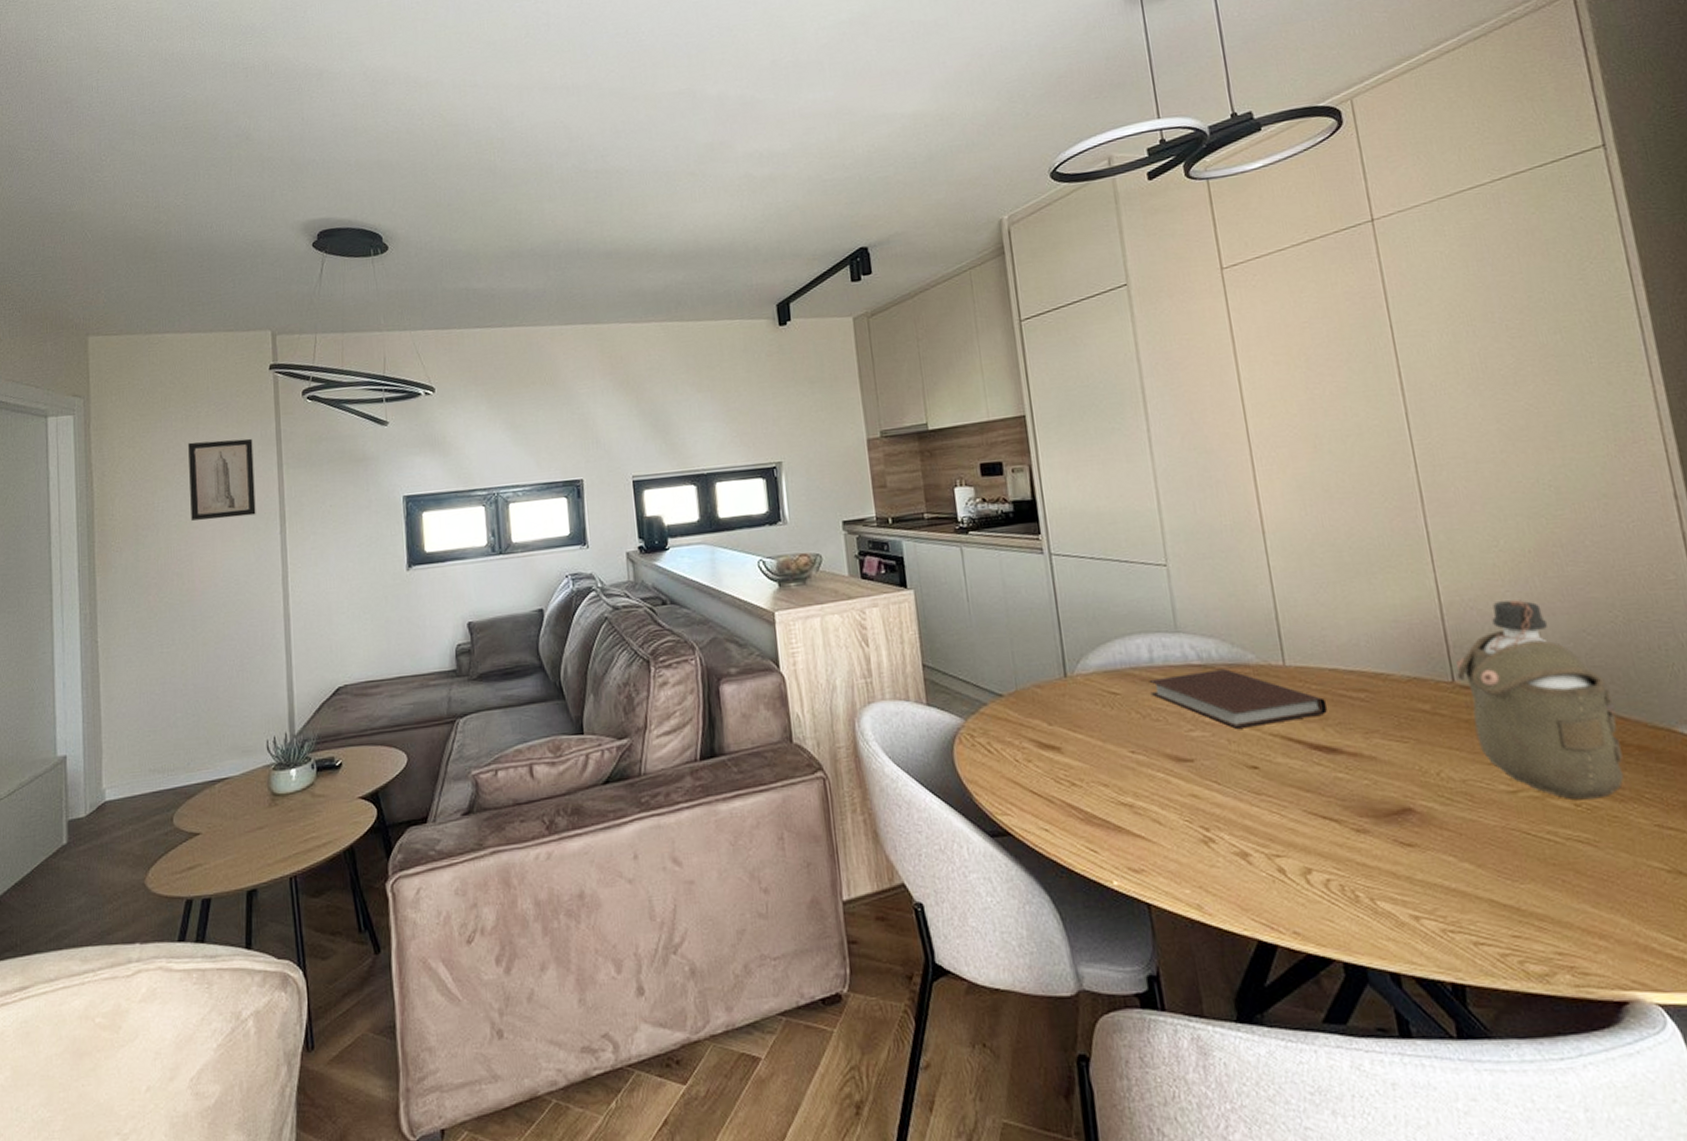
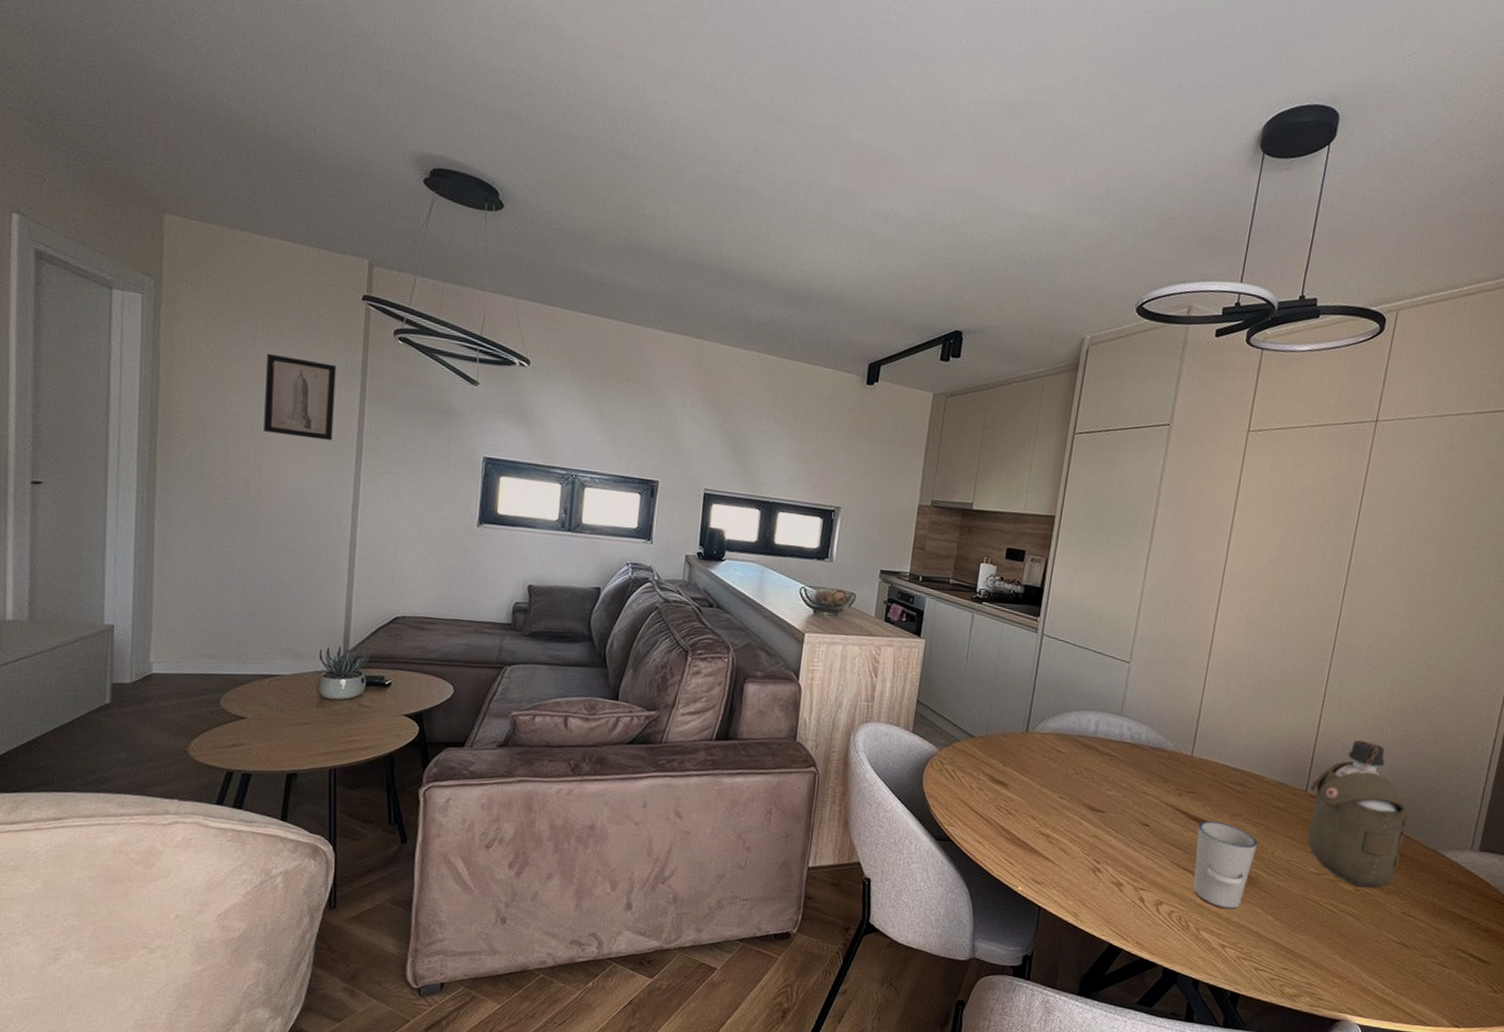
notebook: present [1149,669,1327,729] -> none [1087,746,1212,797]
cup: none [1323,745,1420,864] -> present [1193,821,1258,909]

